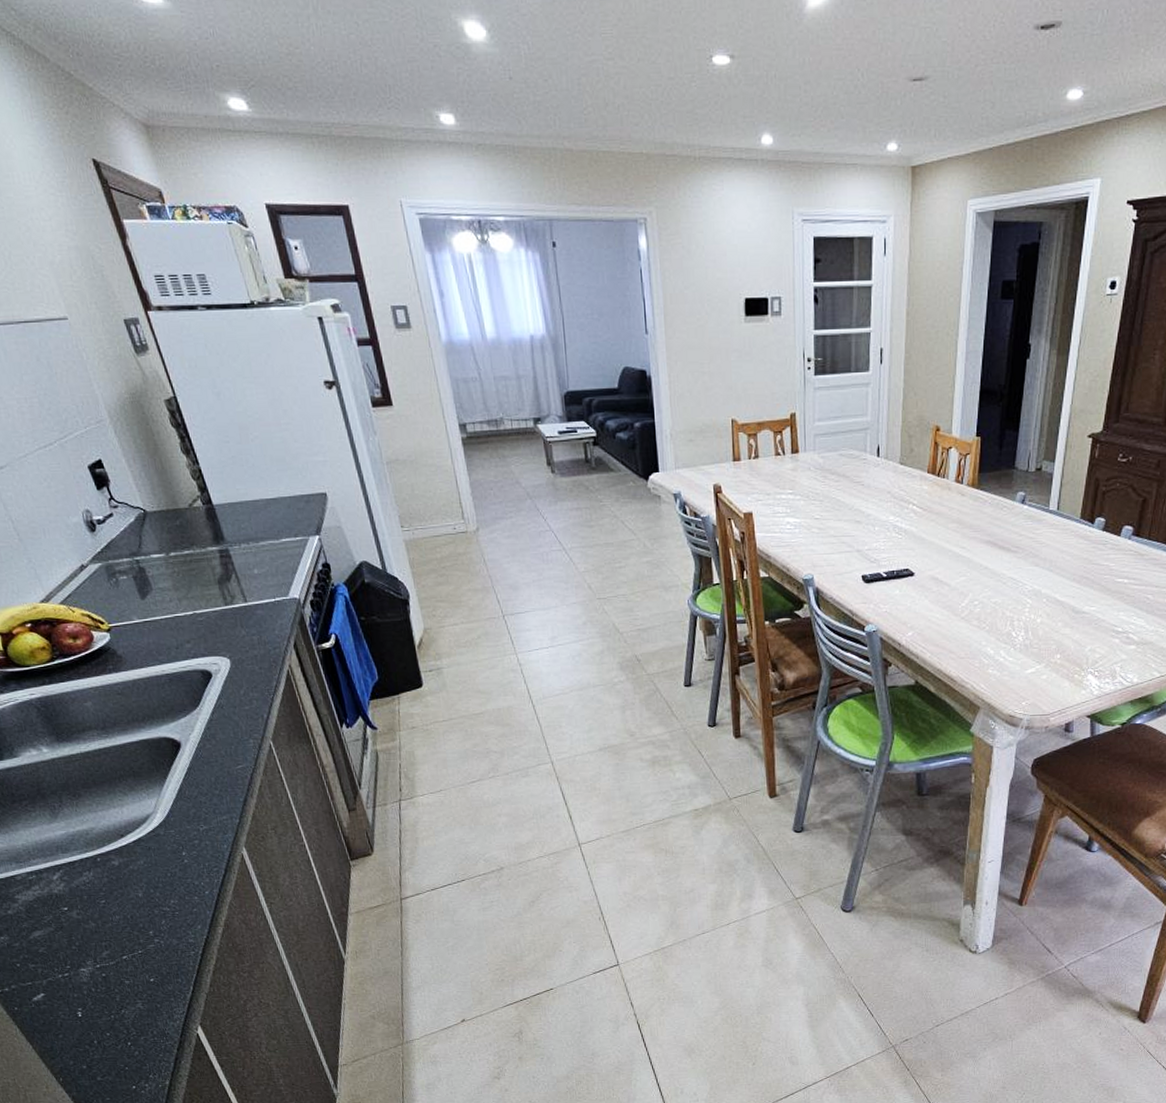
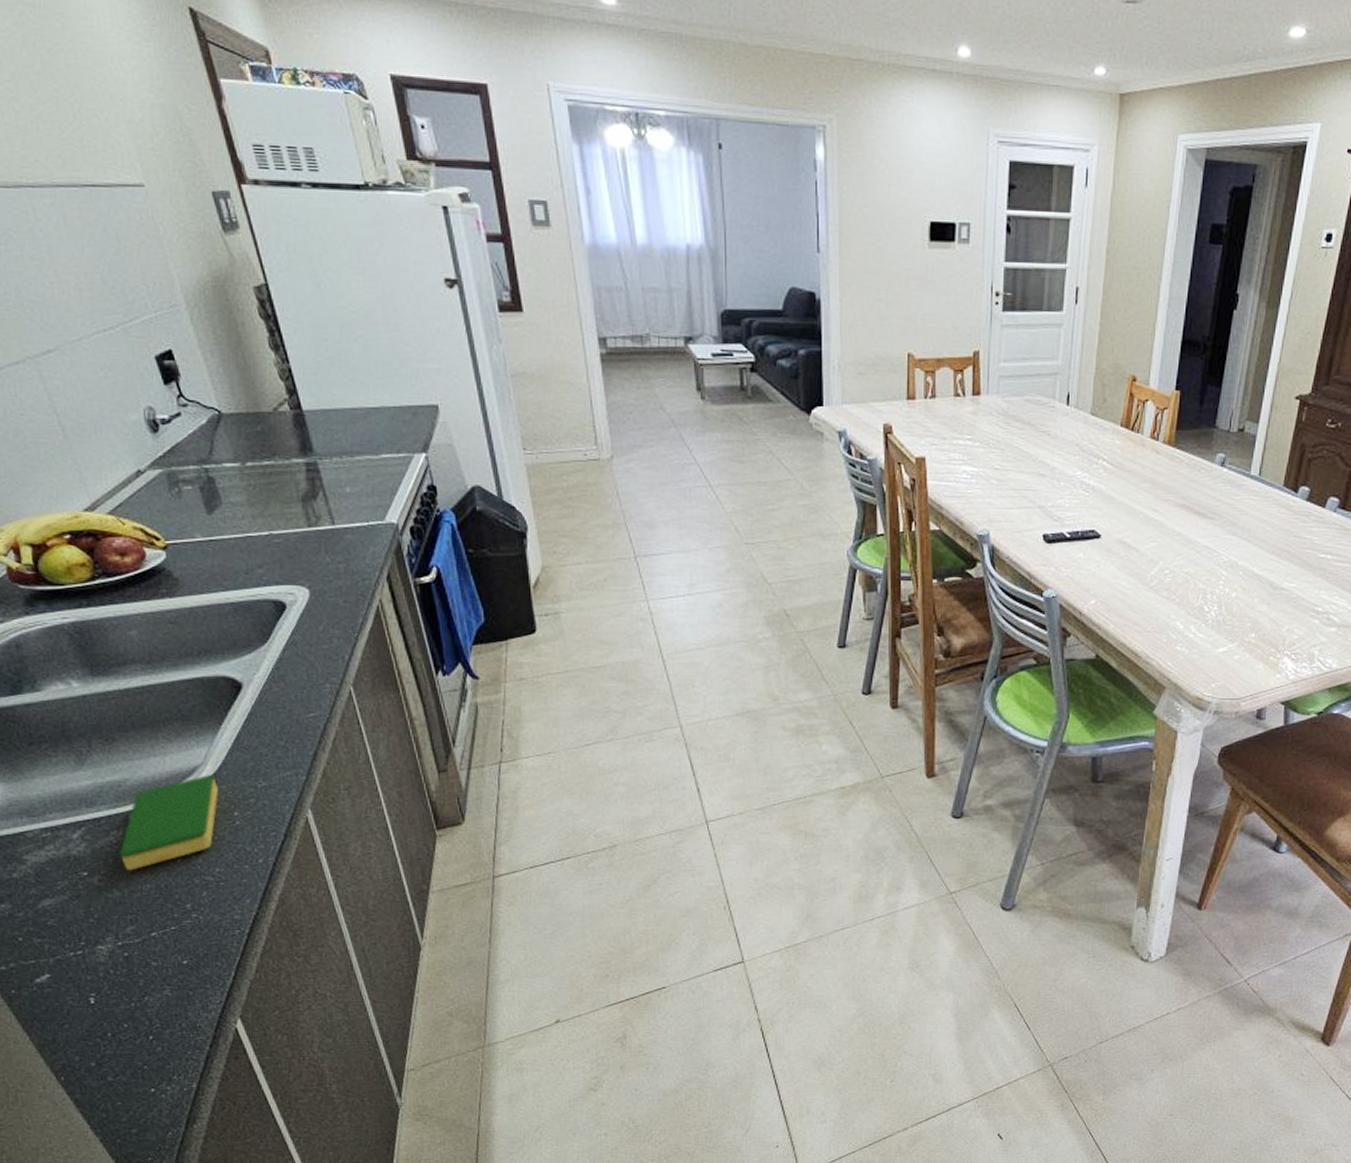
dish sponge: none [92,822,169,905] -> present [120,775,218,871]

